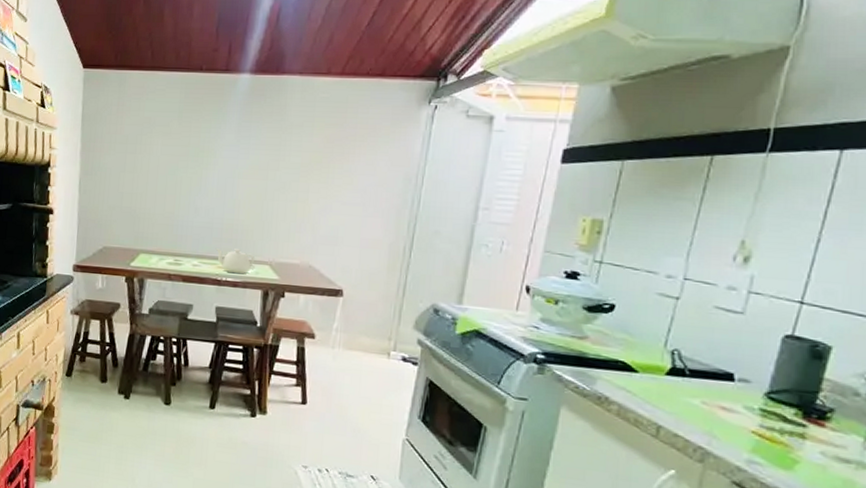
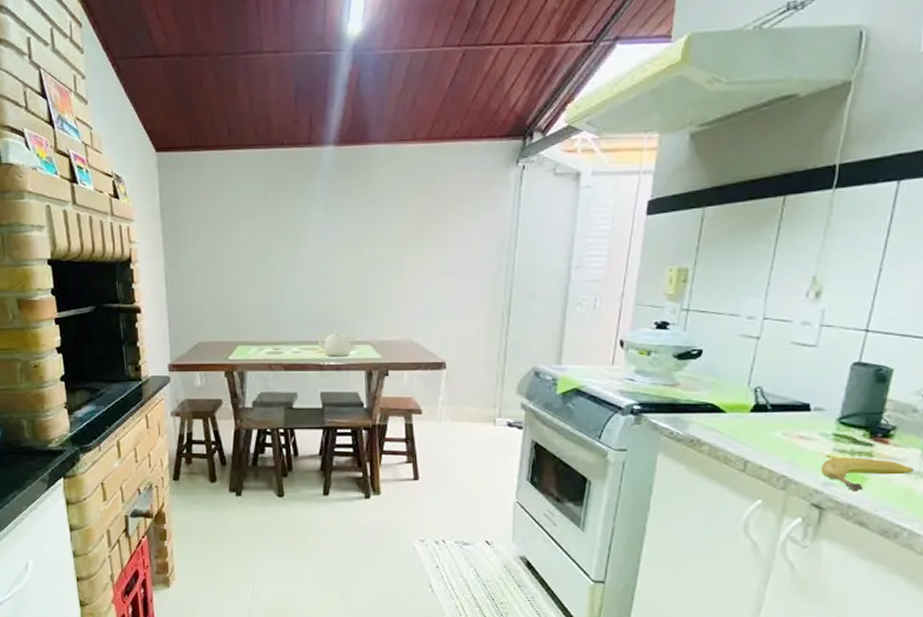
fruit: none [744,434,854,475] -> present [820,457,913,491]

